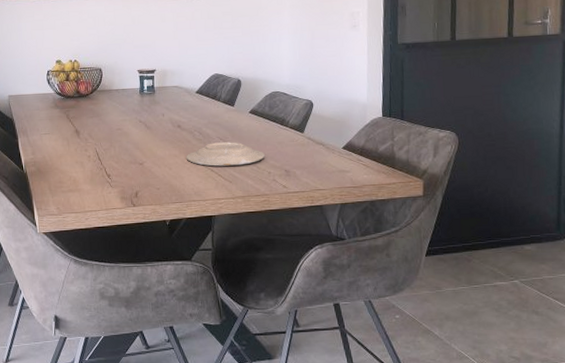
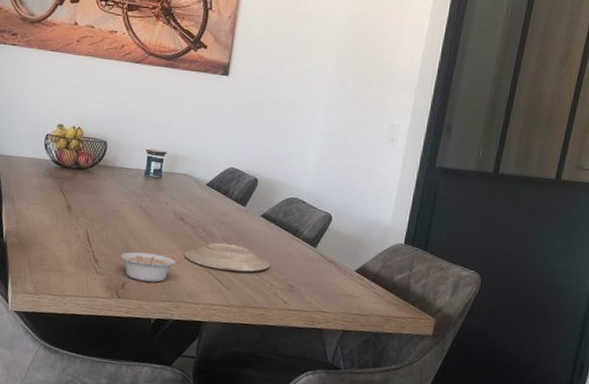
legume: none [130,161,186,188] -> present [121,251,183,283]

